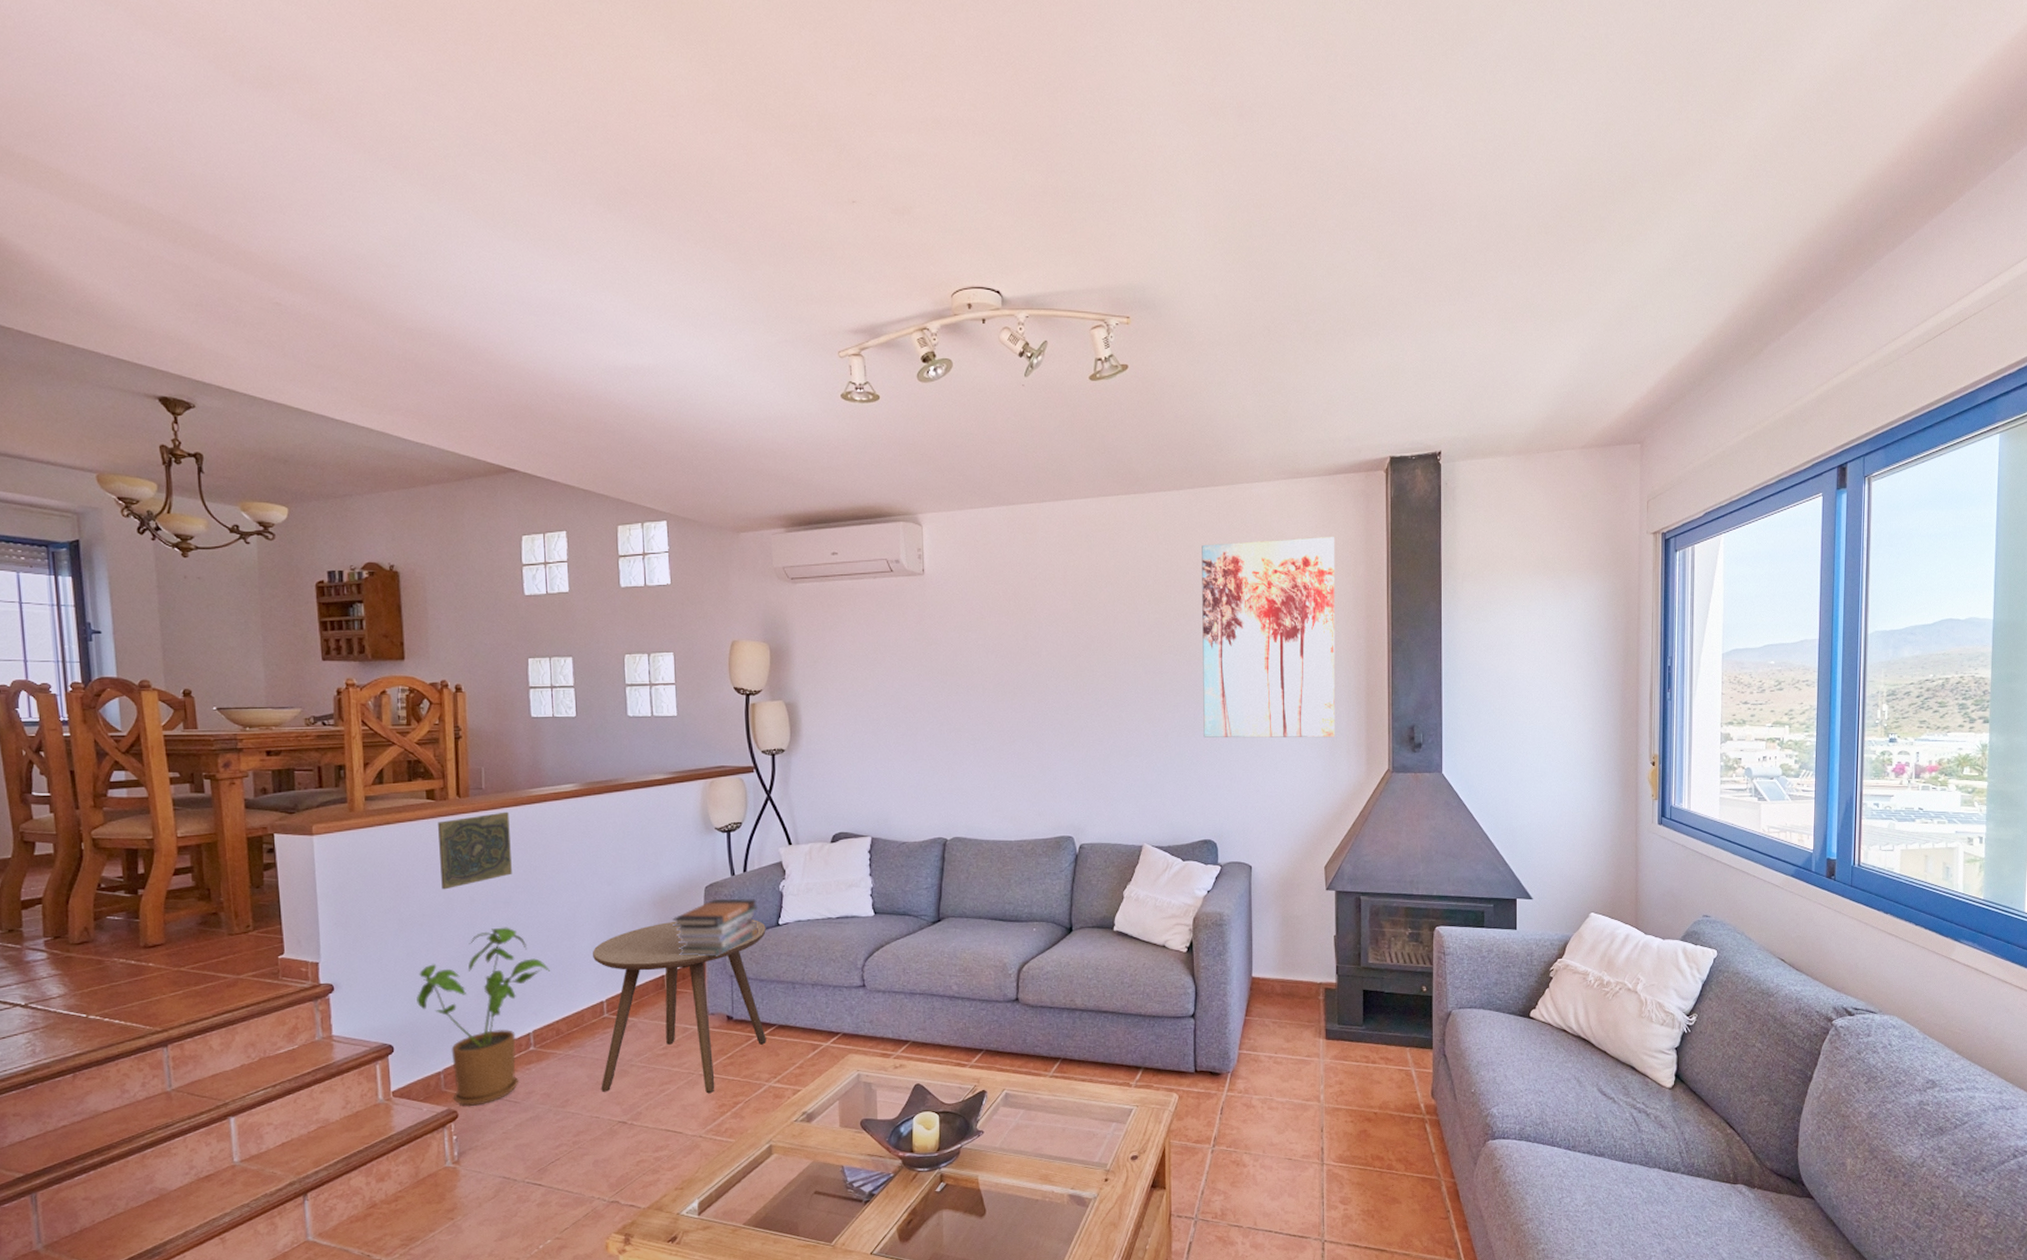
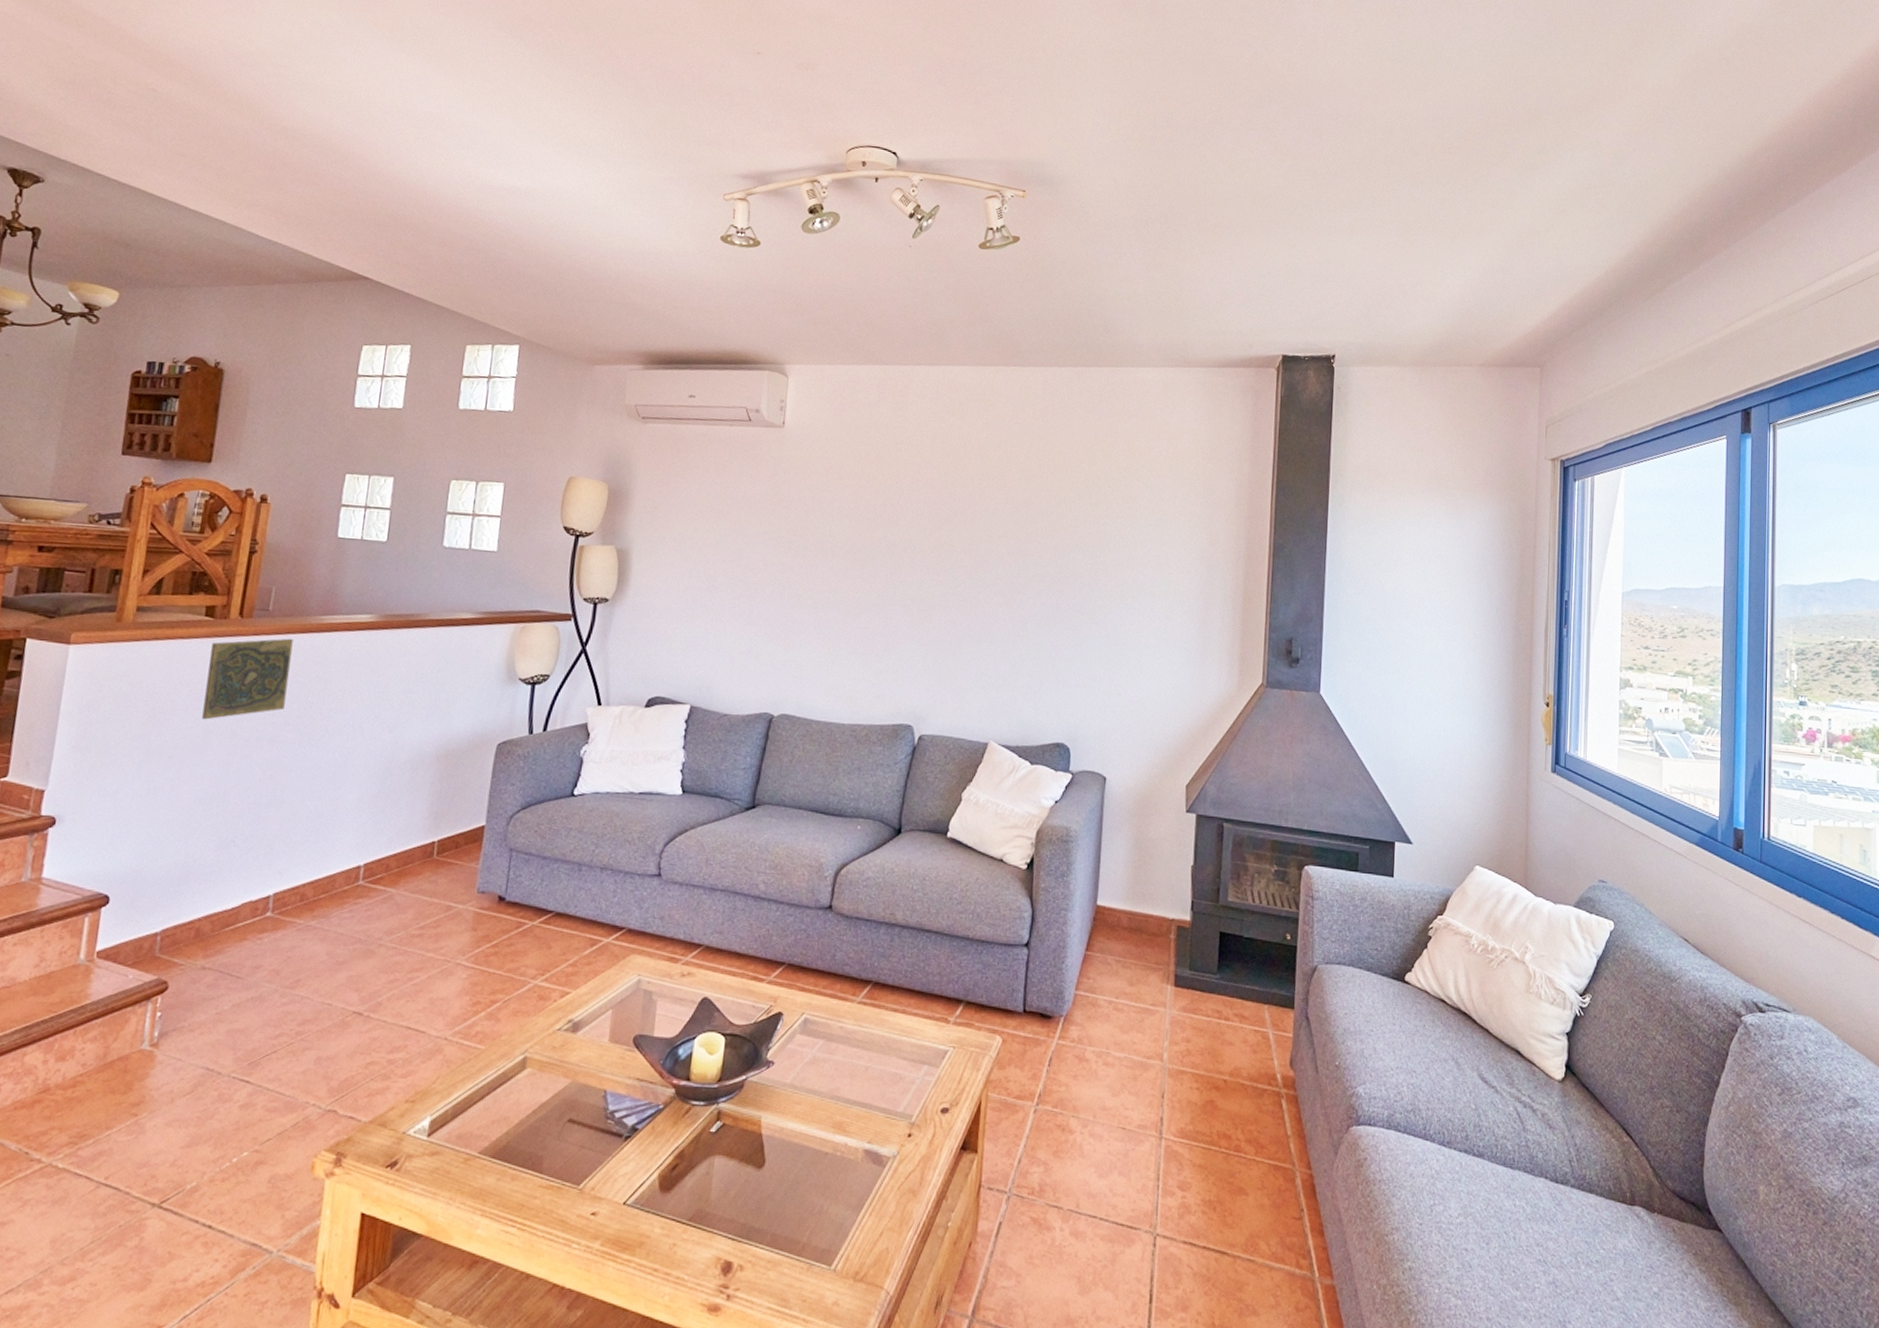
house plant: present [417,927,550,1107] -> none [147,768,307,978]
side table: present [593,920,766,1093] -> none [339,779,559,986]
book stack: present [672,898,758,957] -> none [454,758,553,825]
wall art: present [1202,536,1336,738] -> none [1065,425,1221,643]

